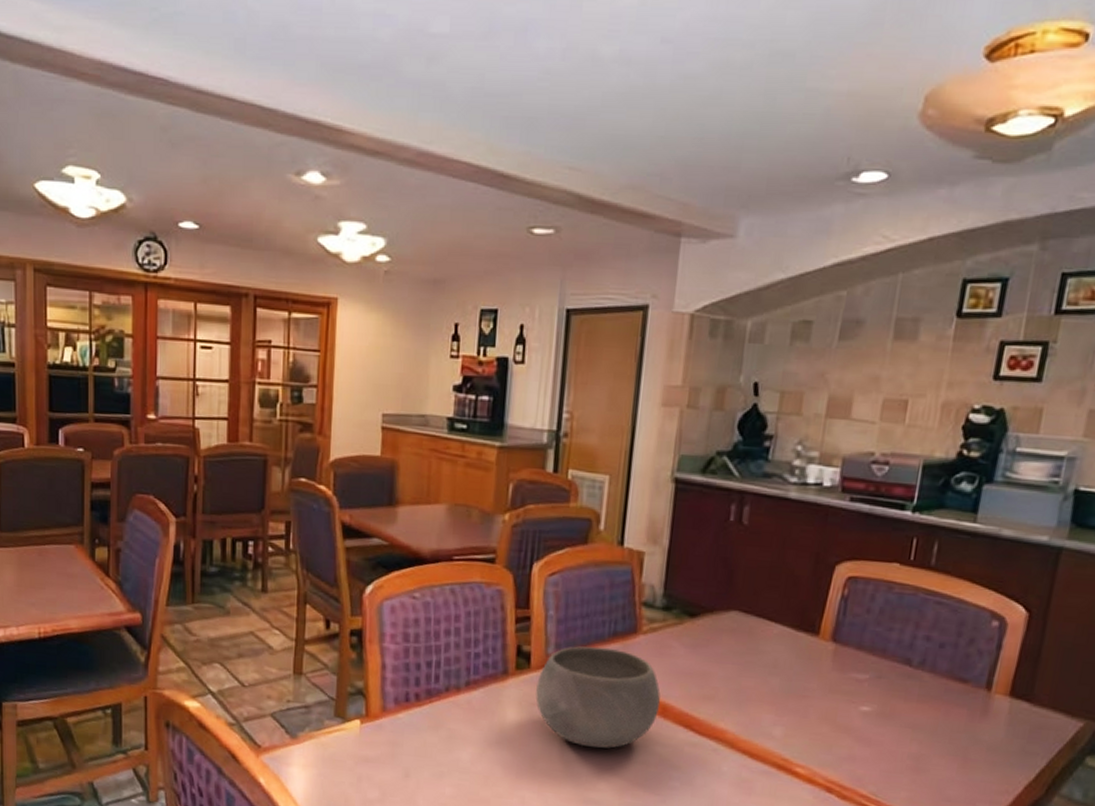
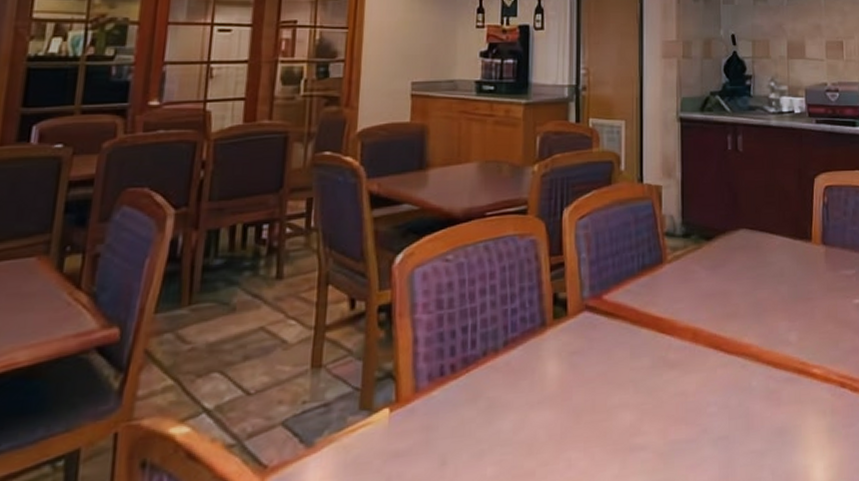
bowl: present [535,646,661,749] -> none [575,281,690,389]

